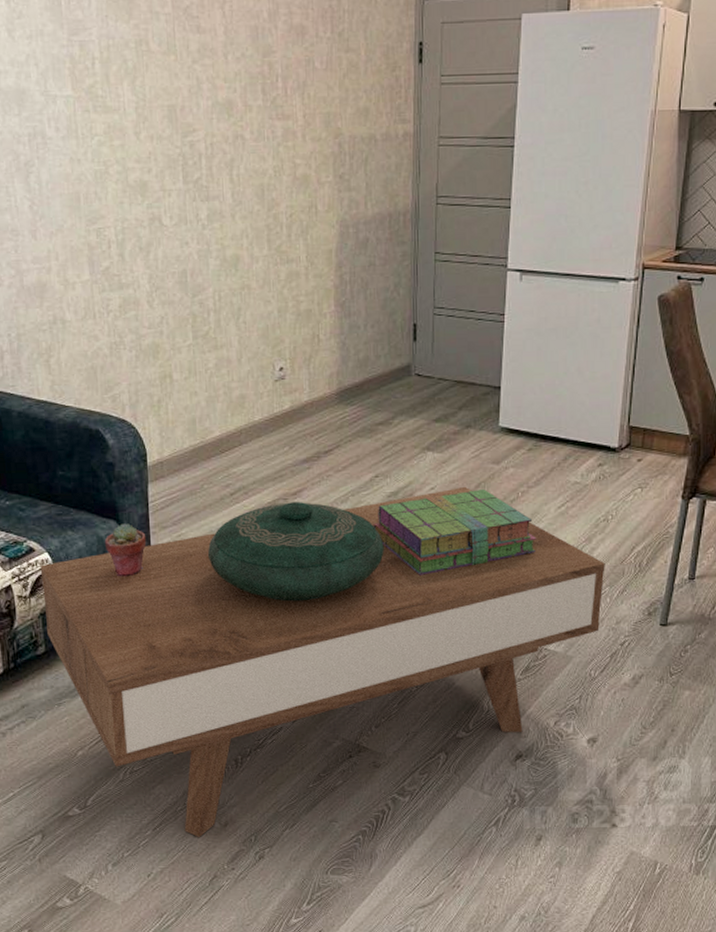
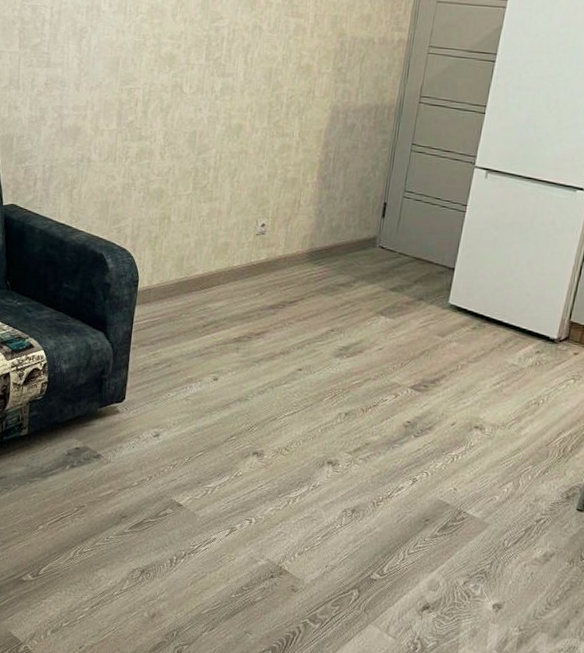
coffee table: present [40,486,605,838] -> none [32,351,531,623]
potted succulent: present [104,523,147,577] -> none [91,336,127,383]
decorative bowl: present [207,501,384,602] -> none [175,340,330,430]
stack of books: present [373,488,537,575] -> none [322,355,470,425]

